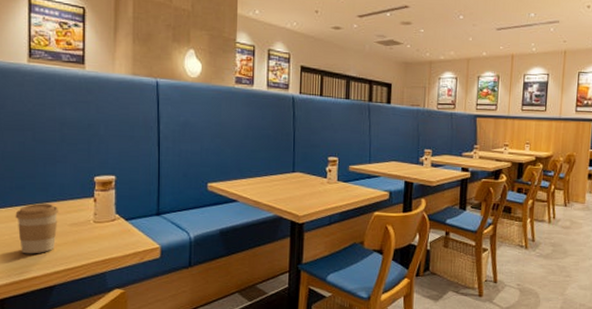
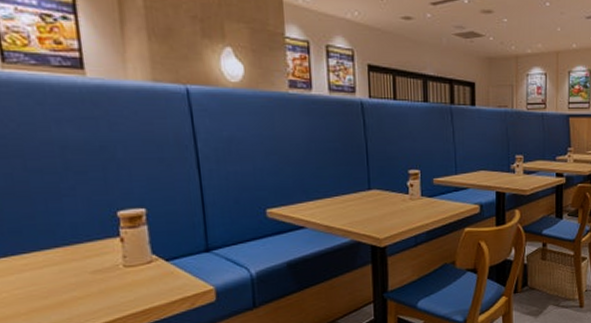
coffee cup: present [15,203,59,254] -> none [12,249,76,313]

